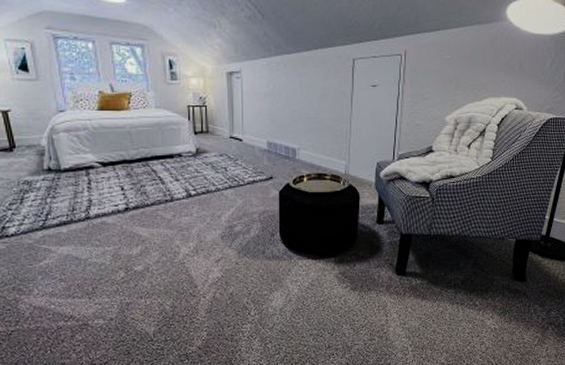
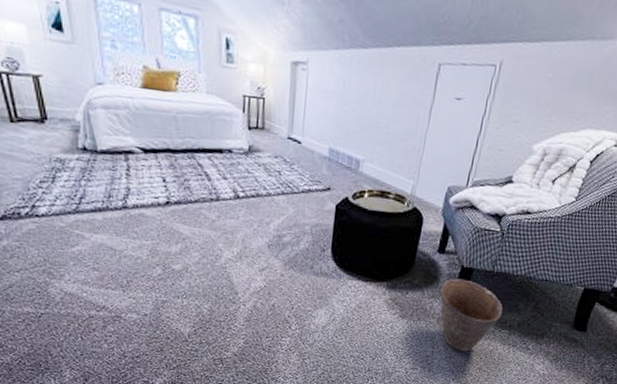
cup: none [386,245,446,316] -> present [440,279,503,352]

